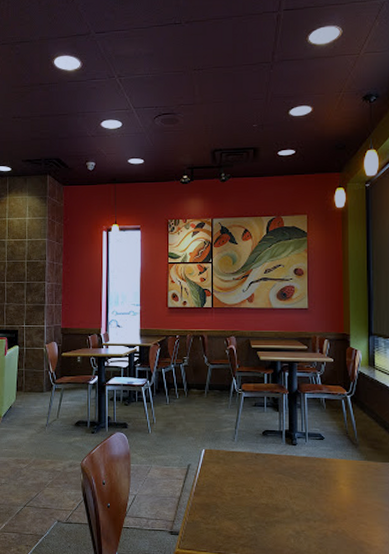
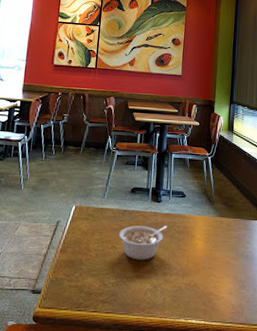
legume: none [254,469,307,505] -> present [119,225,168,260]

